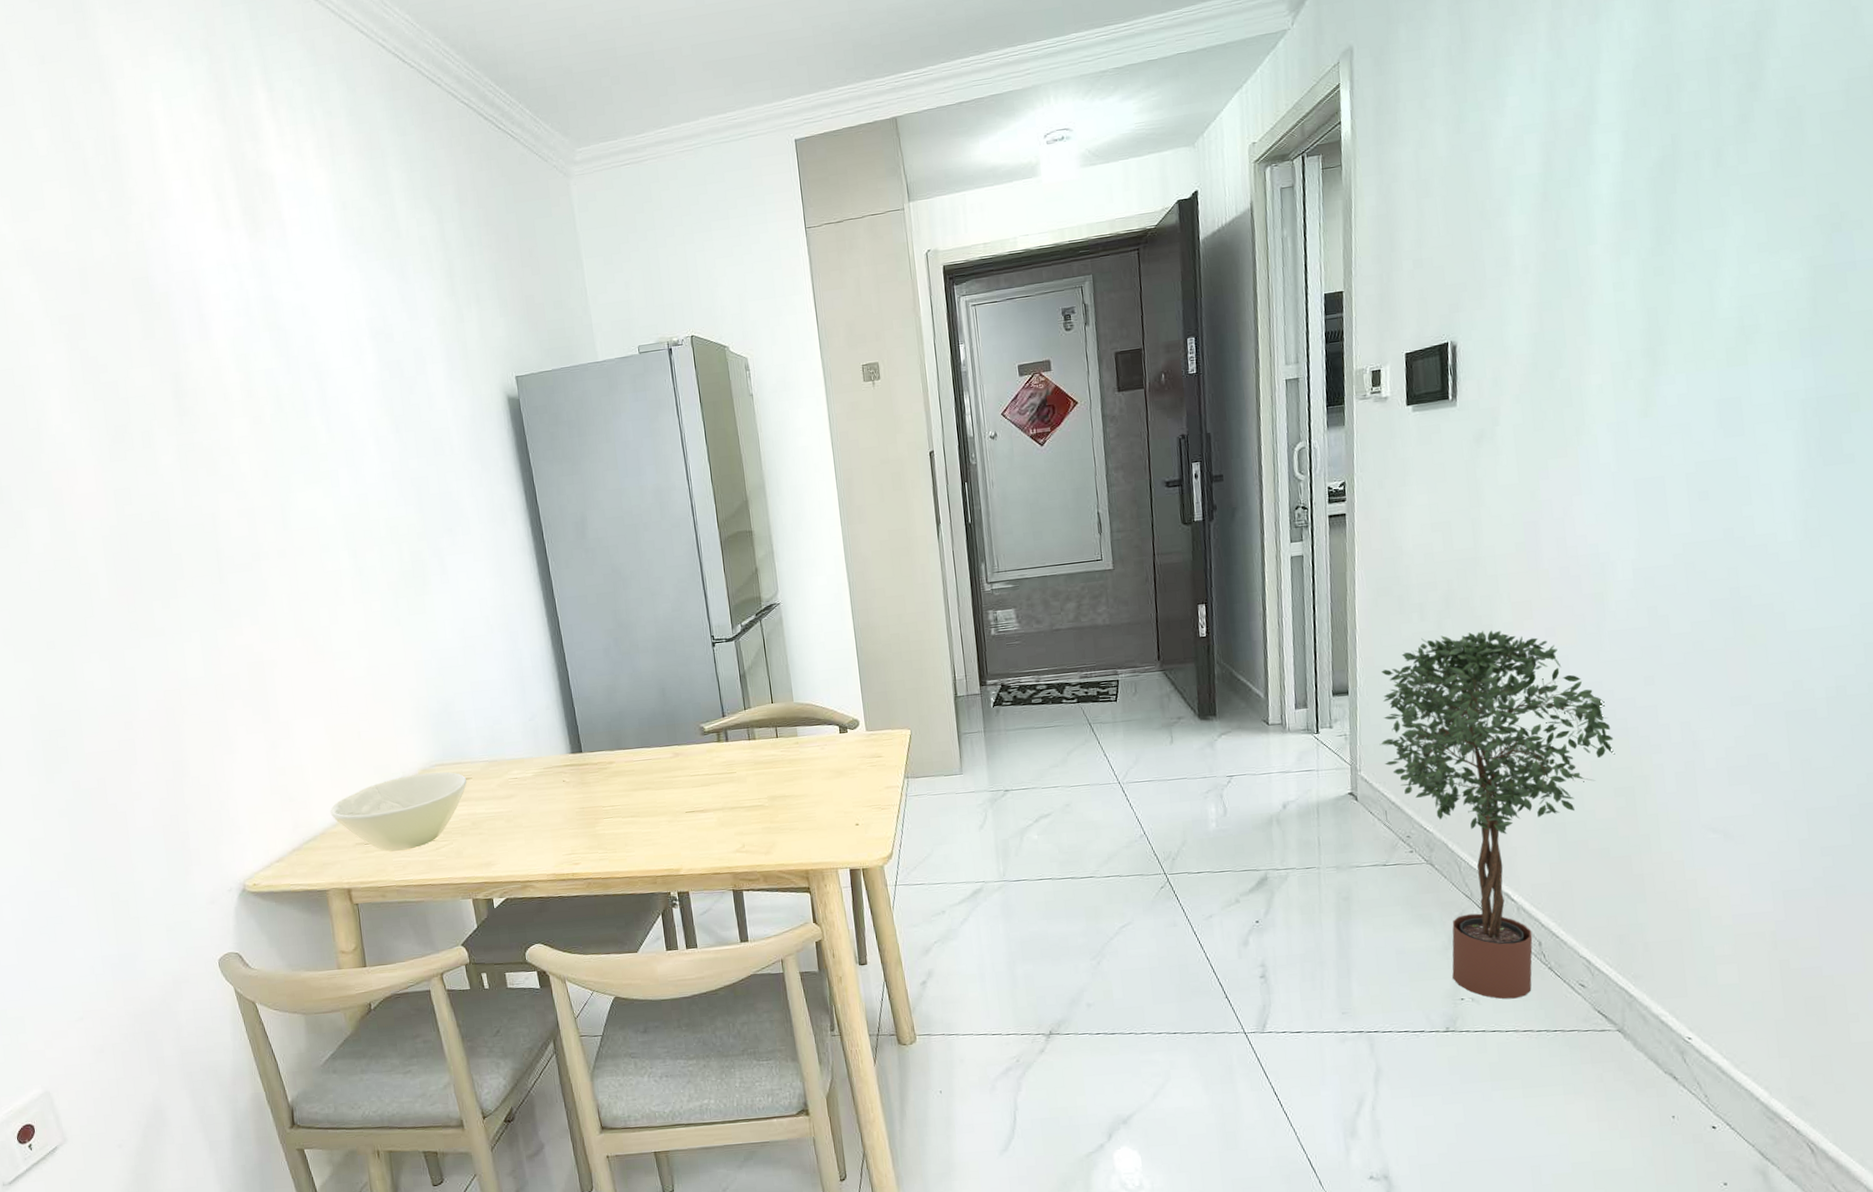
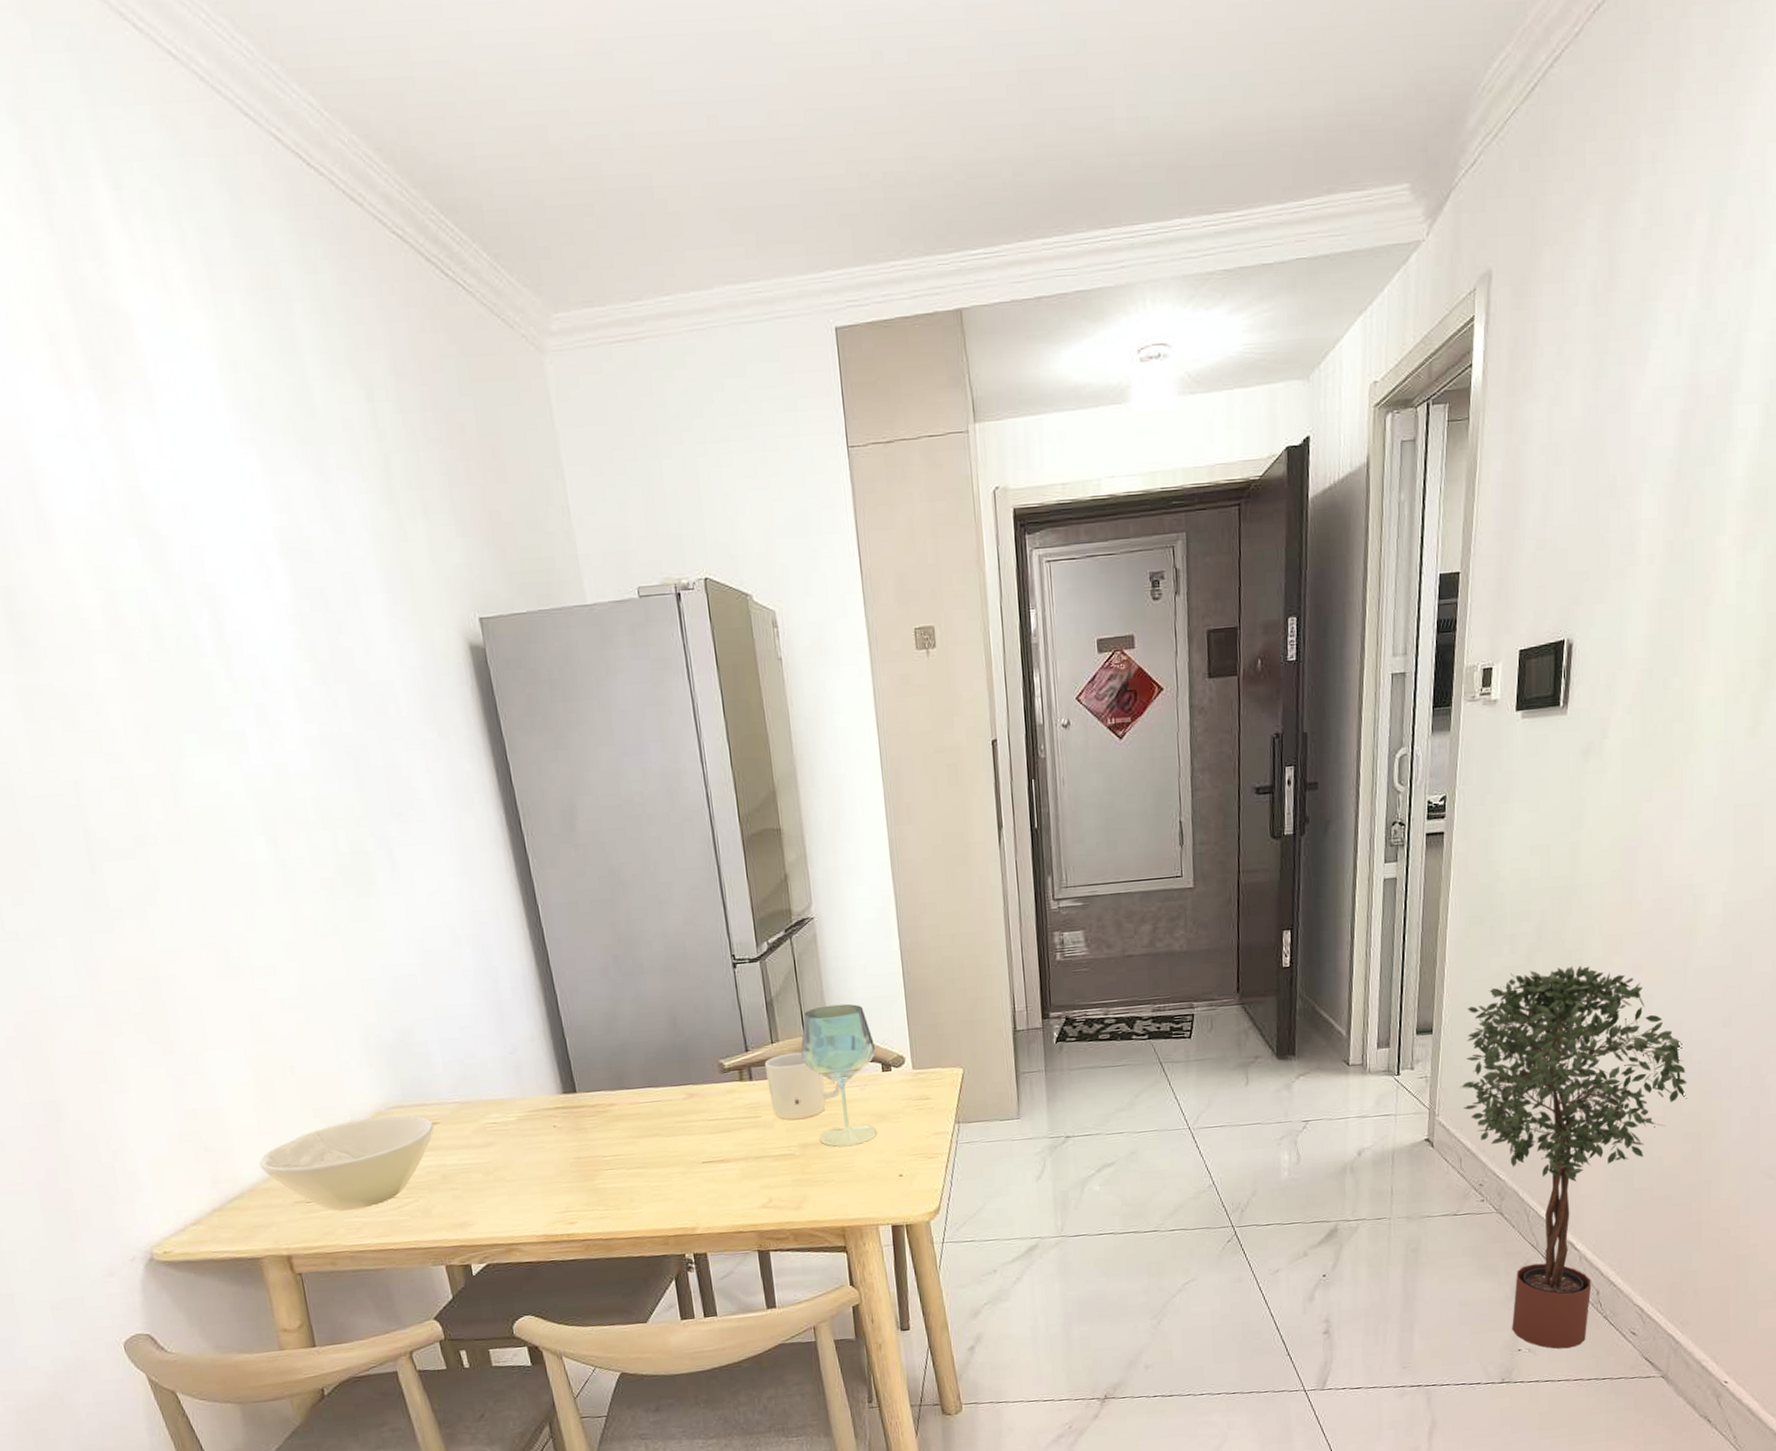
mug: none [738,717,805,776] -> present [764,1052,842,1121]
wine glass: none [769,675,835,799] -> present [801,1003,877,1147]

